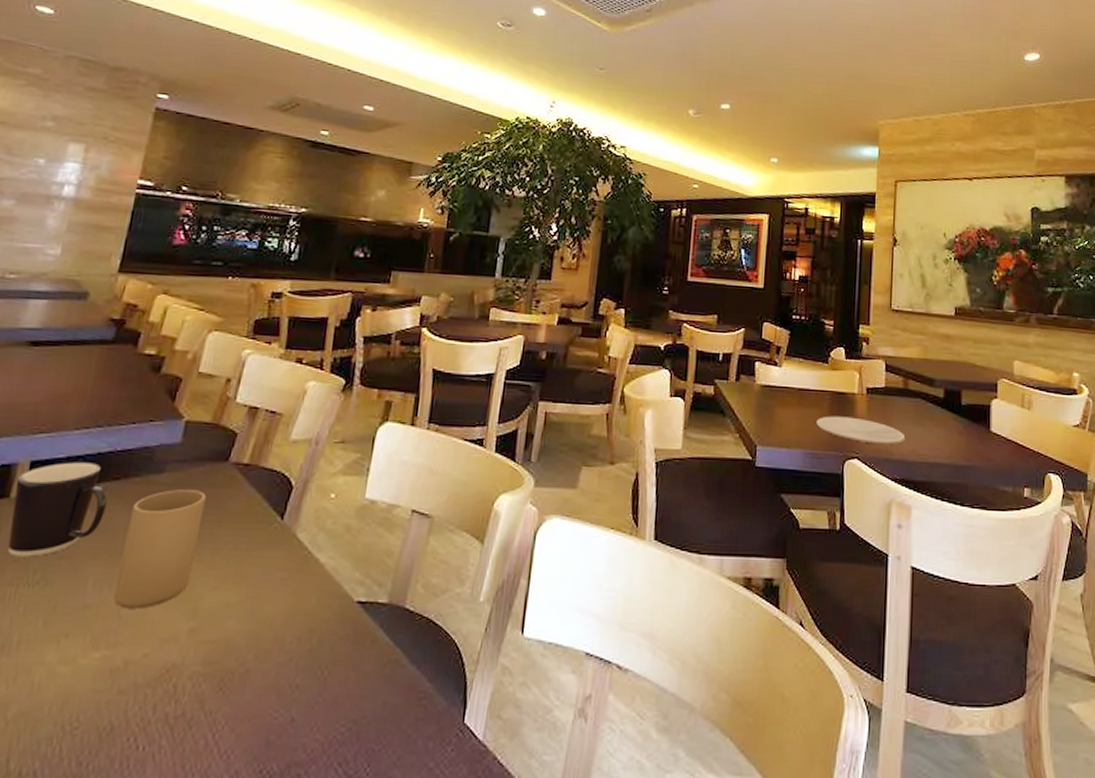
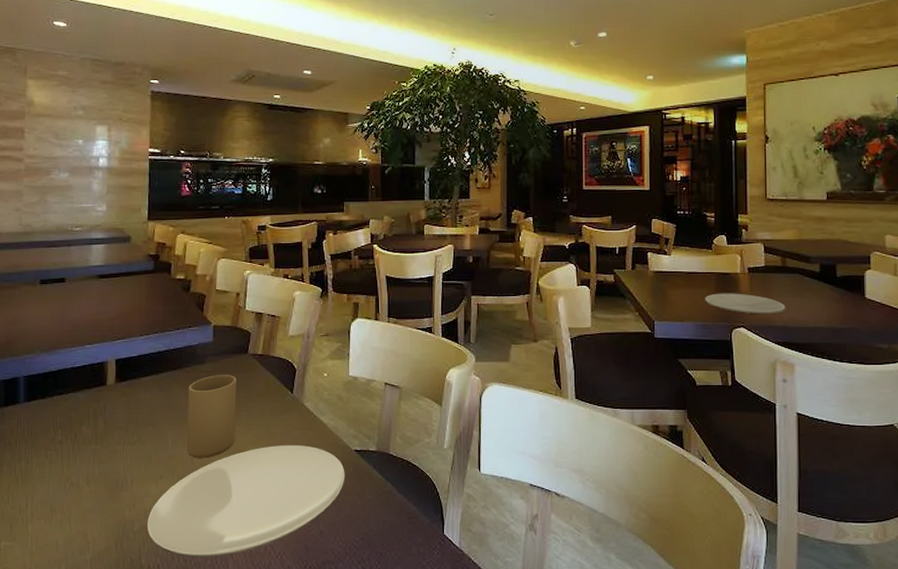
mug: present [7,462,108,557] -> none [109,359,170,425]
plate: none [28,592,340,760] -> present [147,445,345,558]

